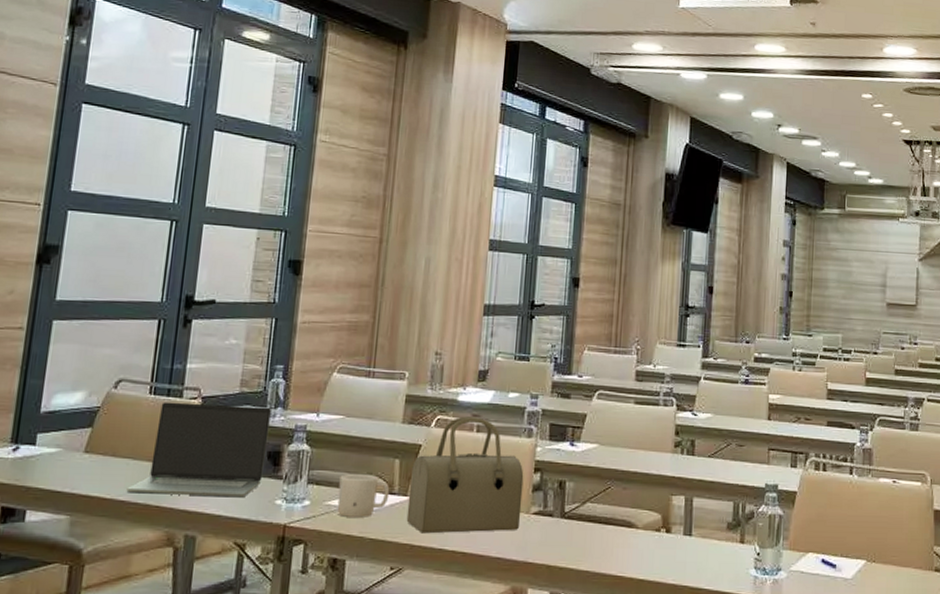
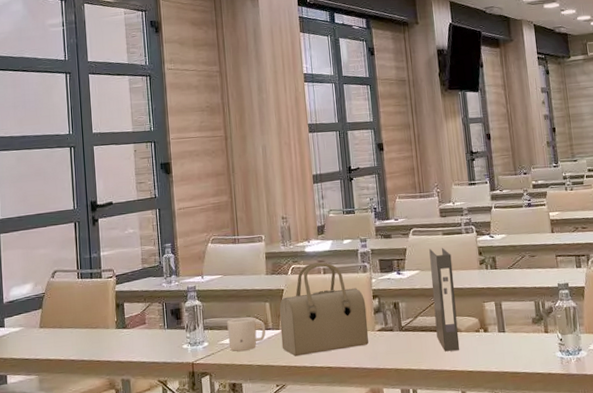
laptop: present [126,402,271,498] -> none [74,276,170,354]
binder: none [606,418,641,551] -> present [429,247,460,352]

